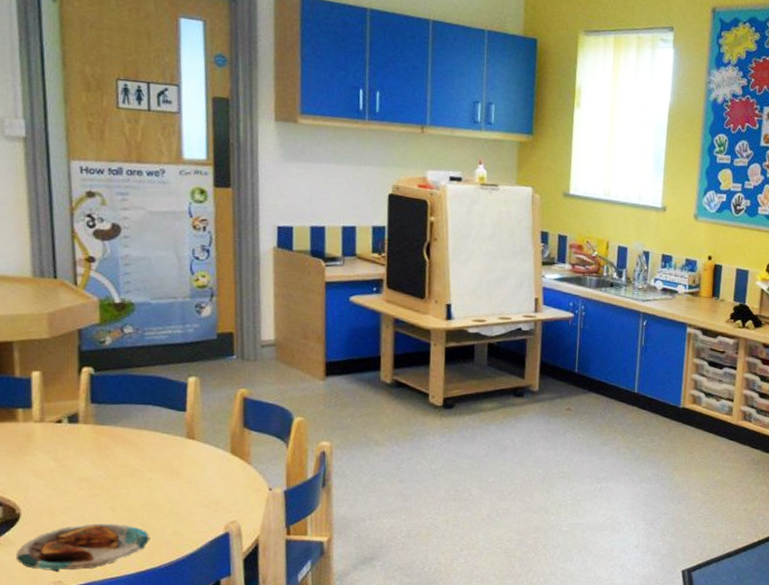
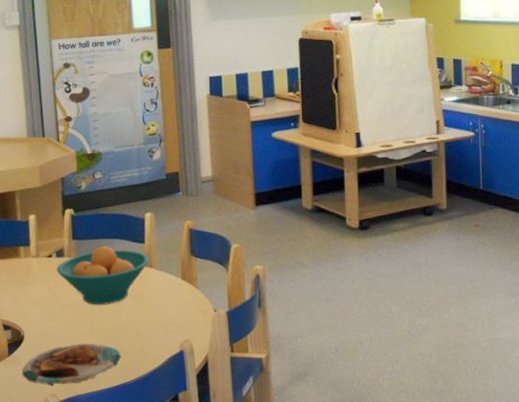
fruit bowl: none [68,413,192,481] -> present [57,246,150,306]

